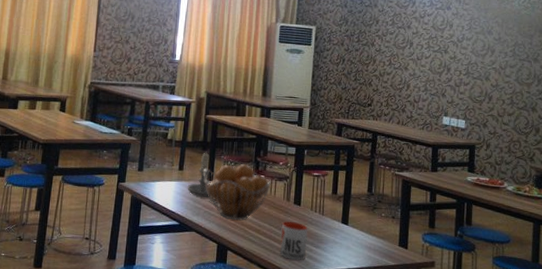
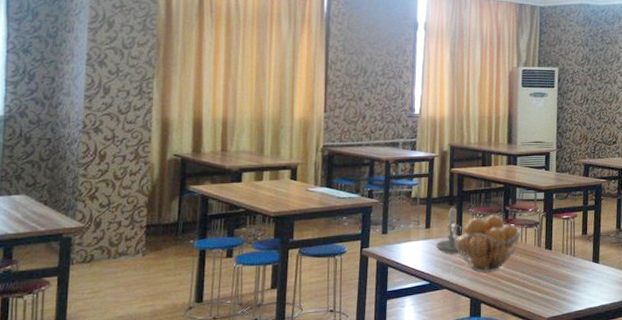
mug: present [280,222,307,261] -> none [534,267,560,305]

